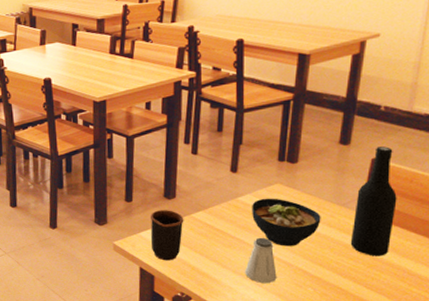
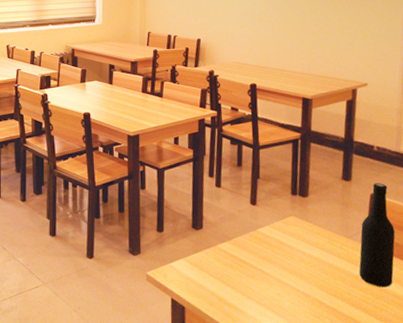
mug: present [149,210,184,261] -> none [179,240,211,292]
saltshaker: present [245,237,277,284] -> none [268,268,297,315]
bowl: present [252,198,321,246] -> none [271,230,332,277]

